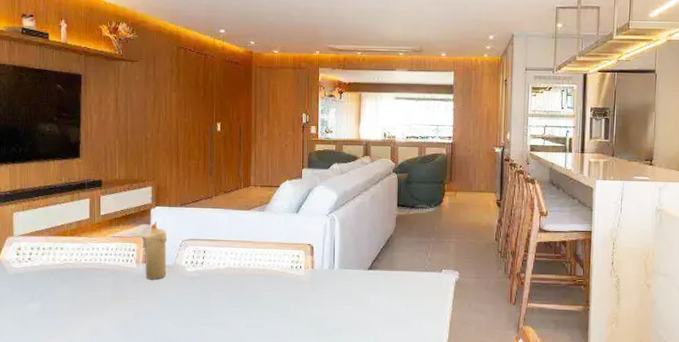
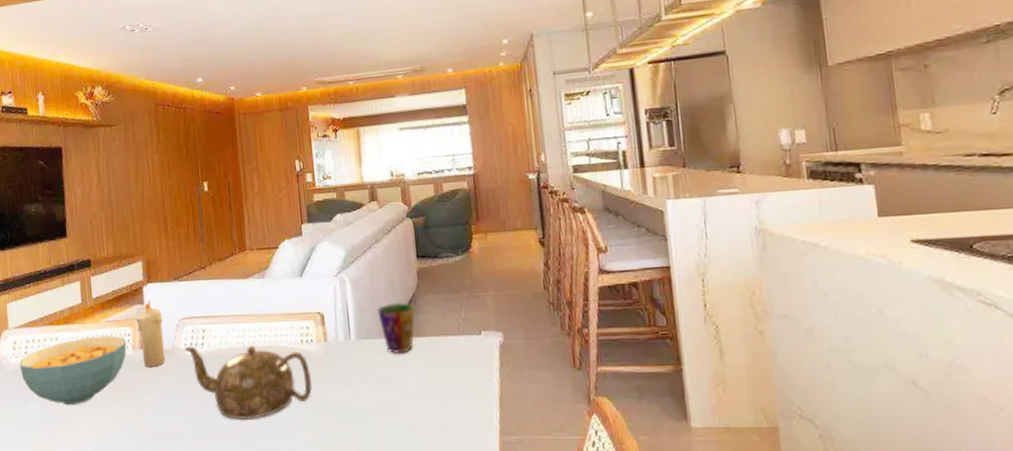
cereal bowl: none [22,249,131,308] -> present [20,335,127,406]
teapot: none [185,264,296,329] -> present [184,345,312,420]
cup: none [359,241,391,283] -> present [377,302,415,354]

